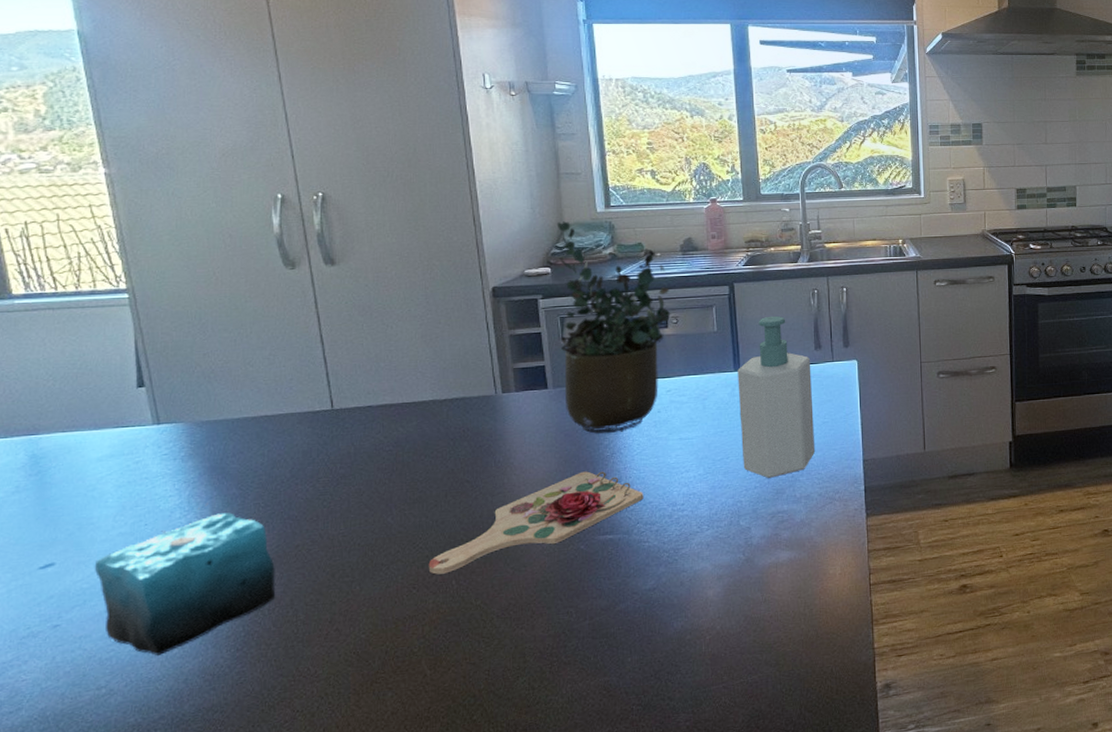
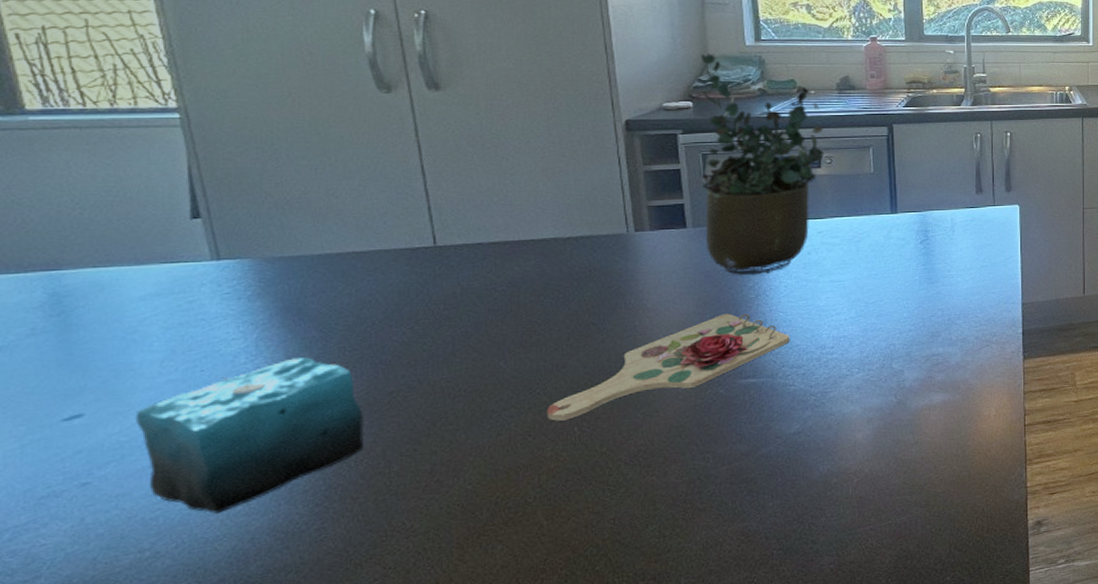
soap bottle: present [737,315,816,478] -> none [894,158,974,321]

